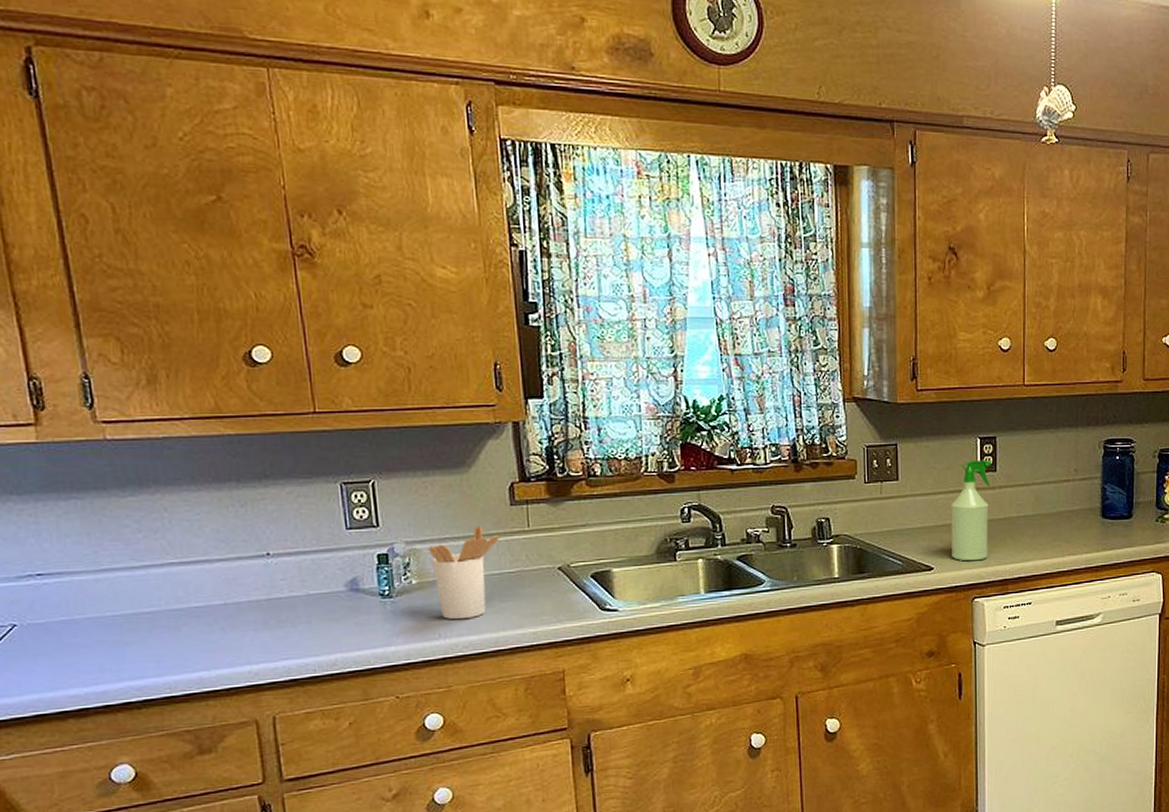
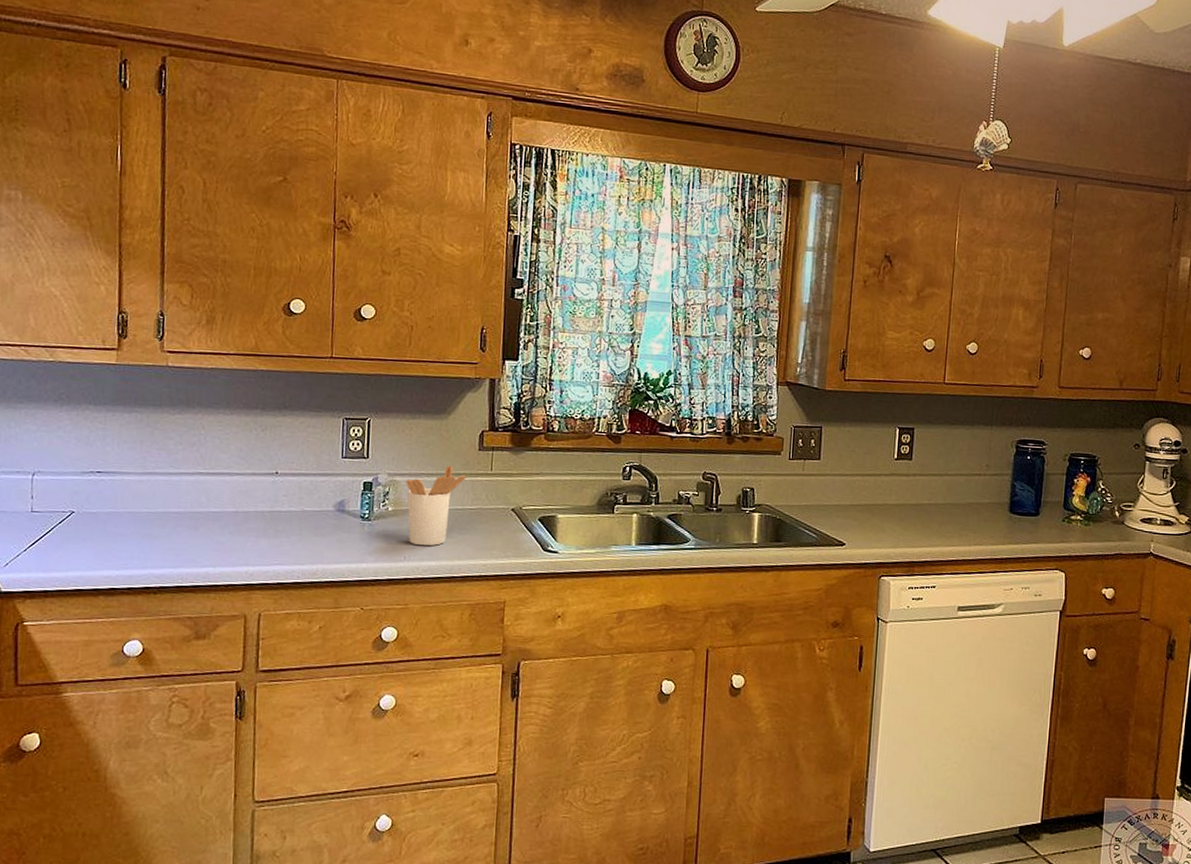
spray bottle: present [951,459,992,562] -> none [863,447,909,542]

